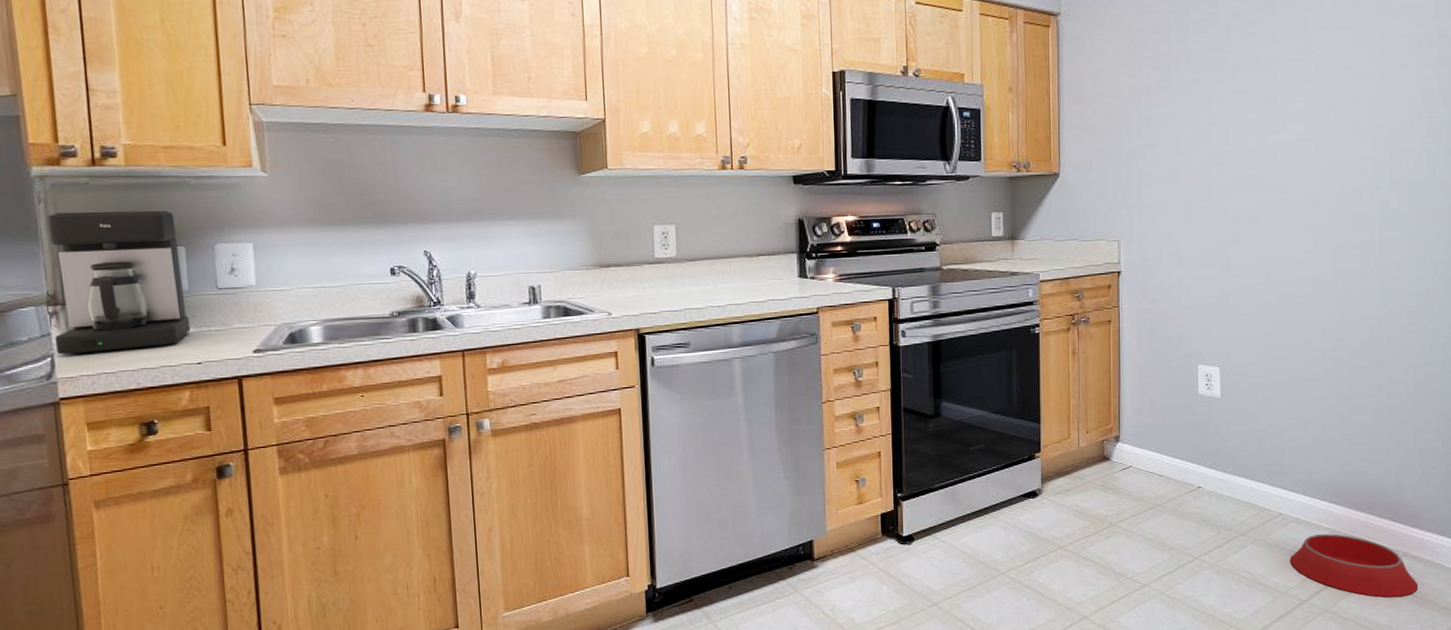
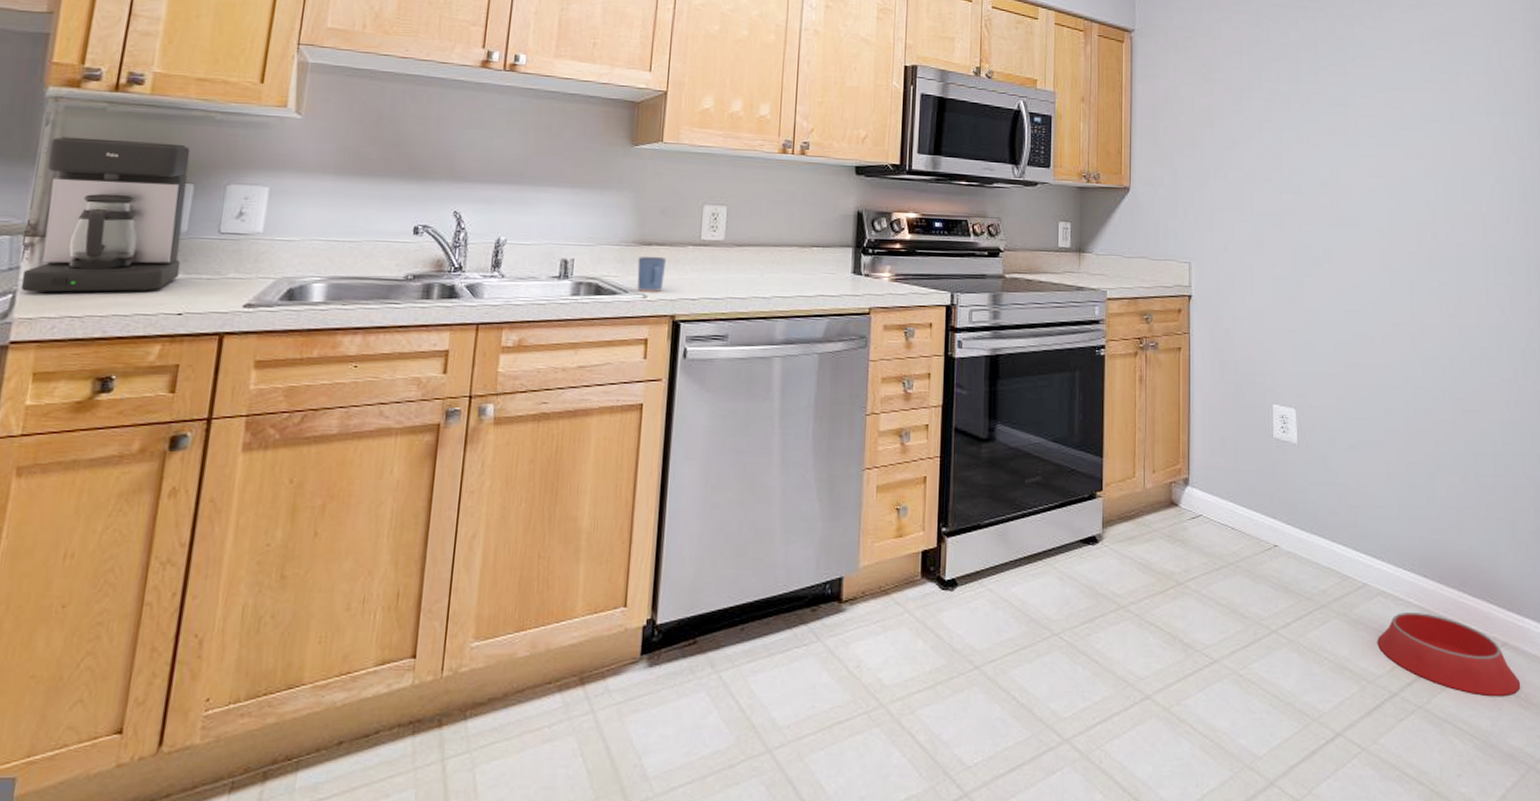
mug: none [599,276,626,310] -> present [637,256,667,292]

